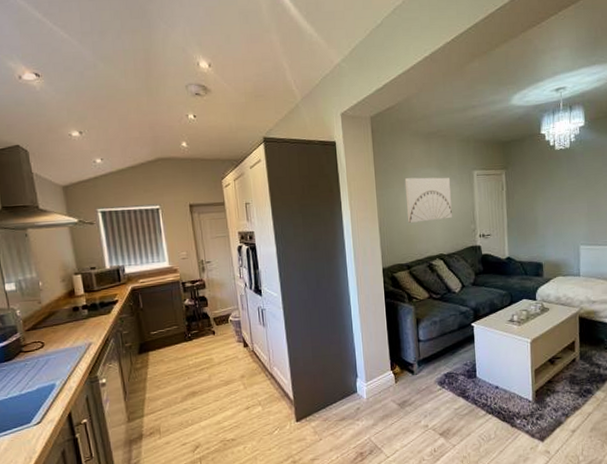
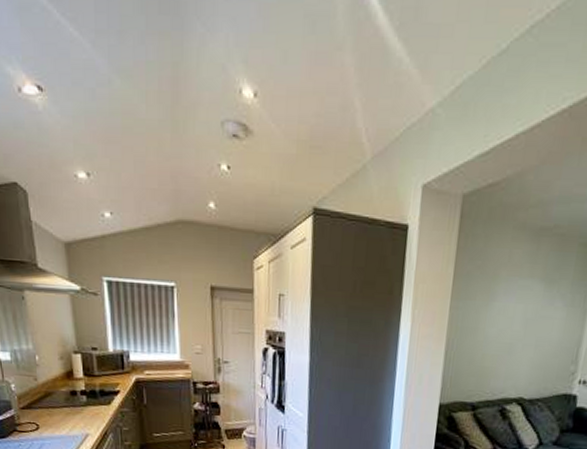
wall art: present [404,177,452,223] -> none [485,289,557,353]

